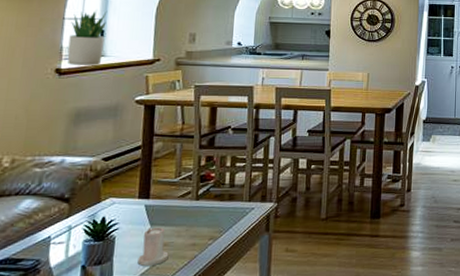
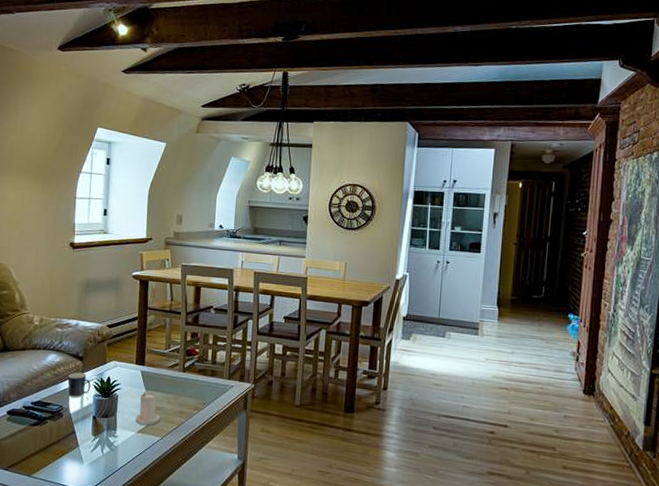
mug: none [47,216,79,248] -> present [67,372,91,398]
planter: present [67,10,108,66] -> none [78,190,109,242]

